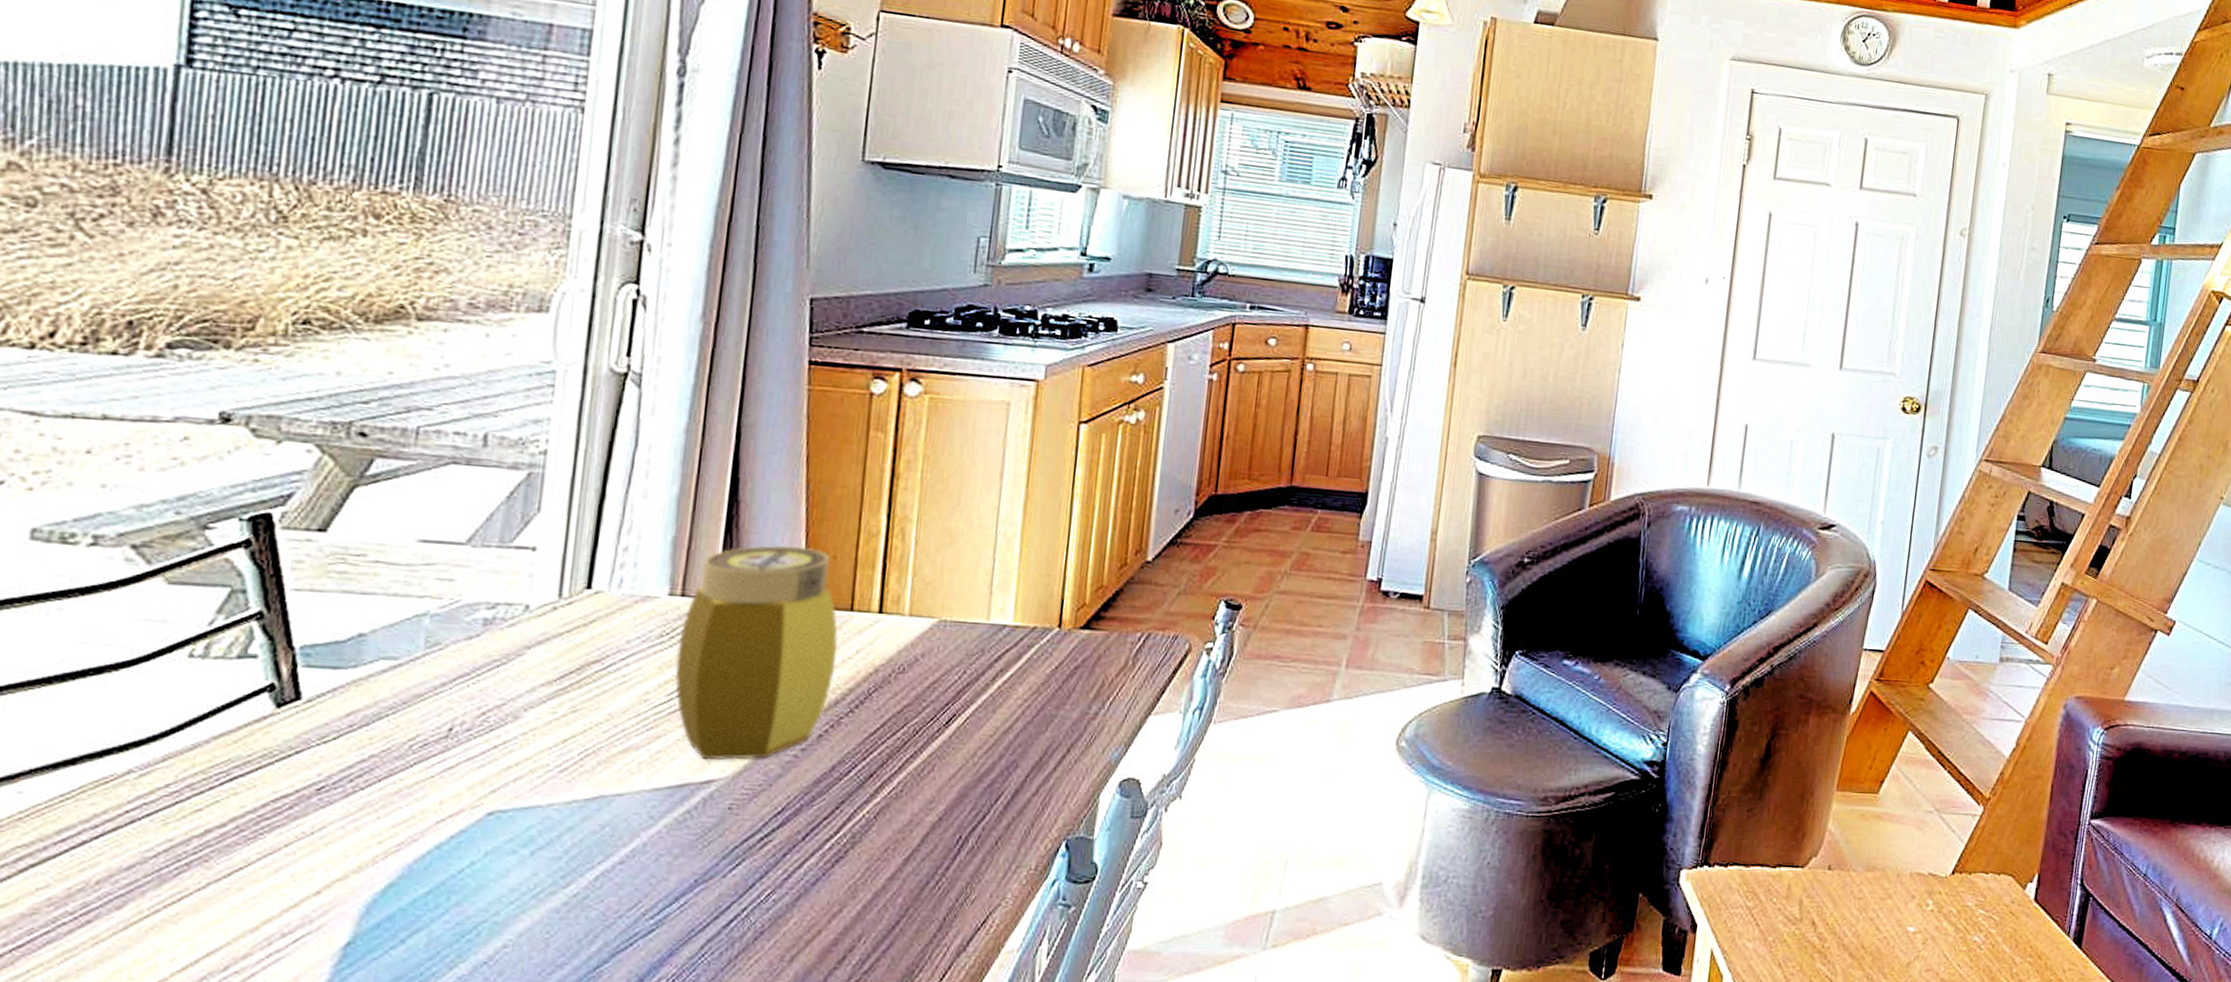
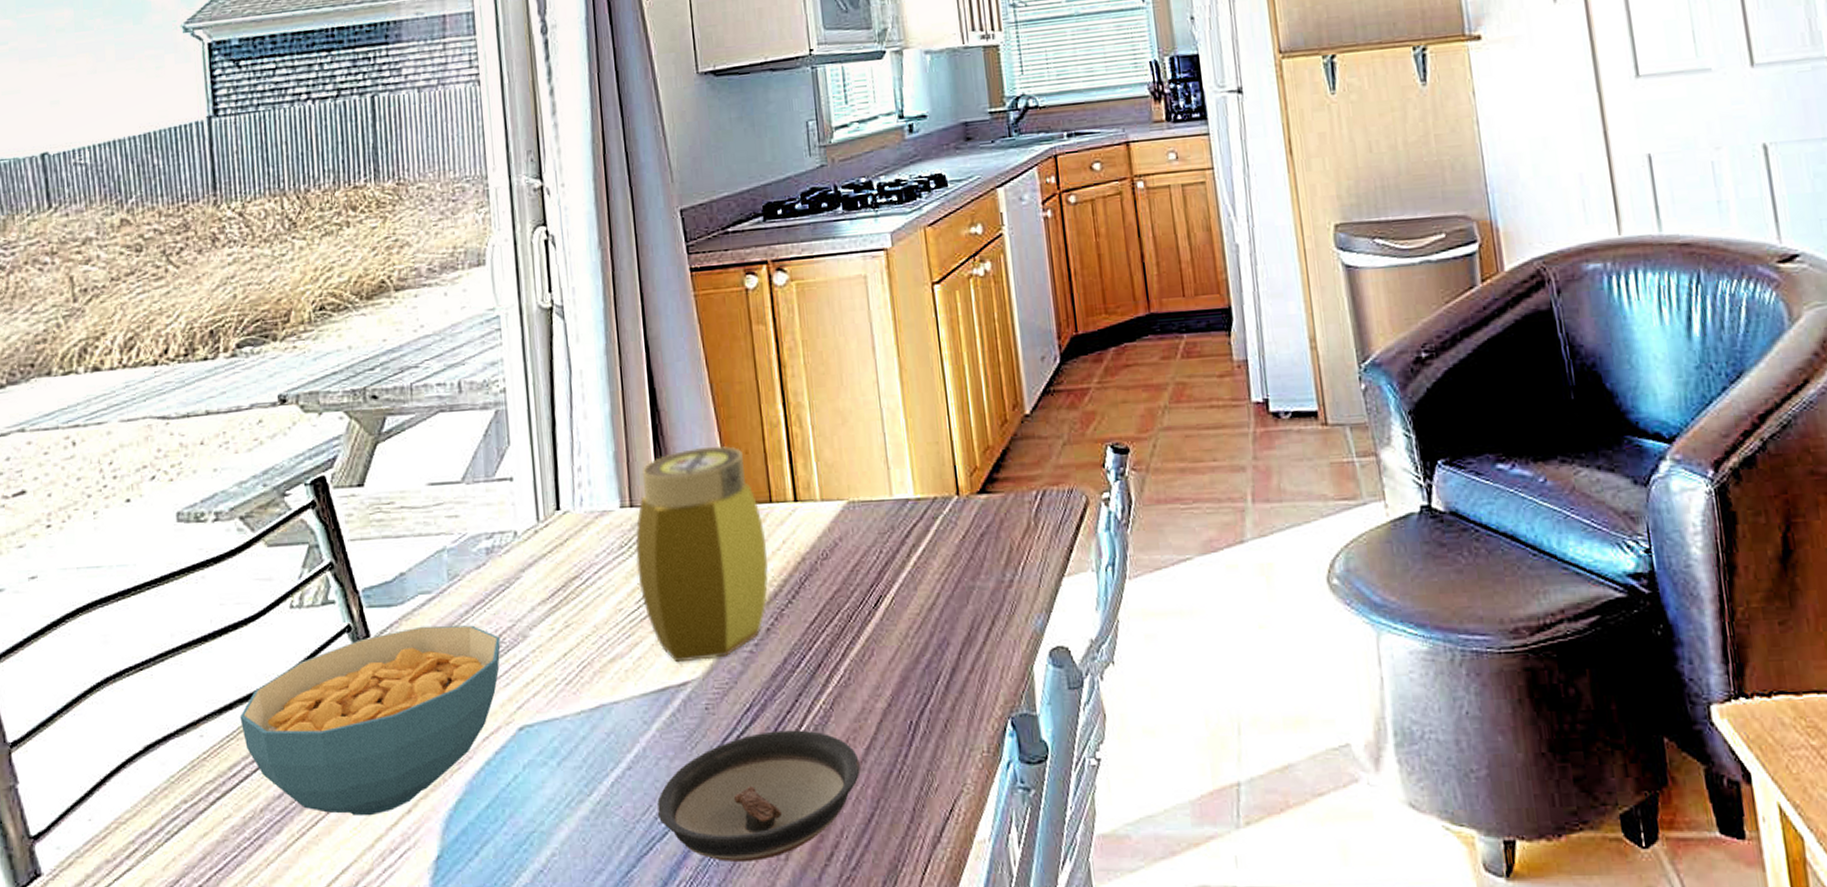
cereal bowl: none [85,694,483,896] -> present [240,625,501,816]
saucer: none [647,835,895,962] -> present [657,730,860,863]

